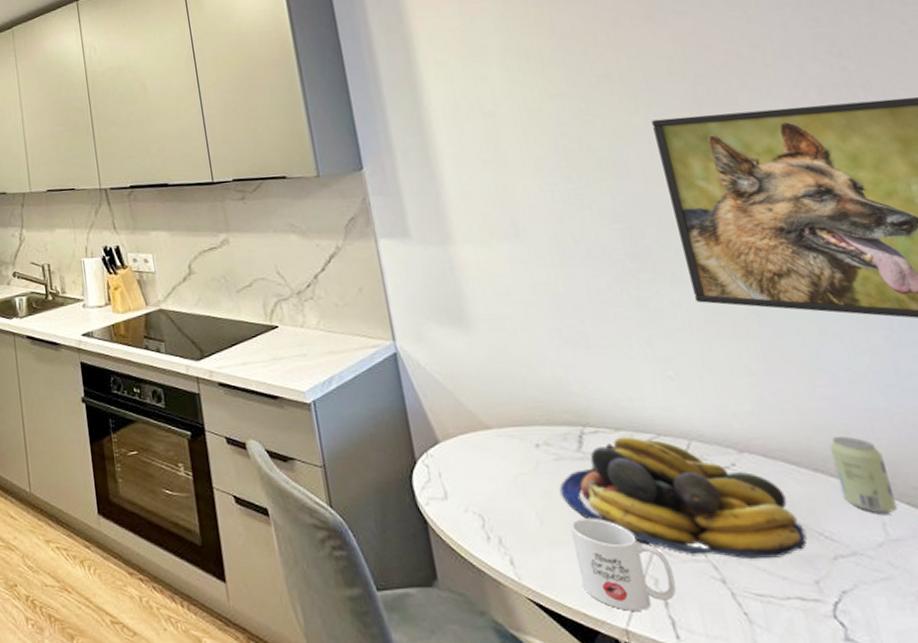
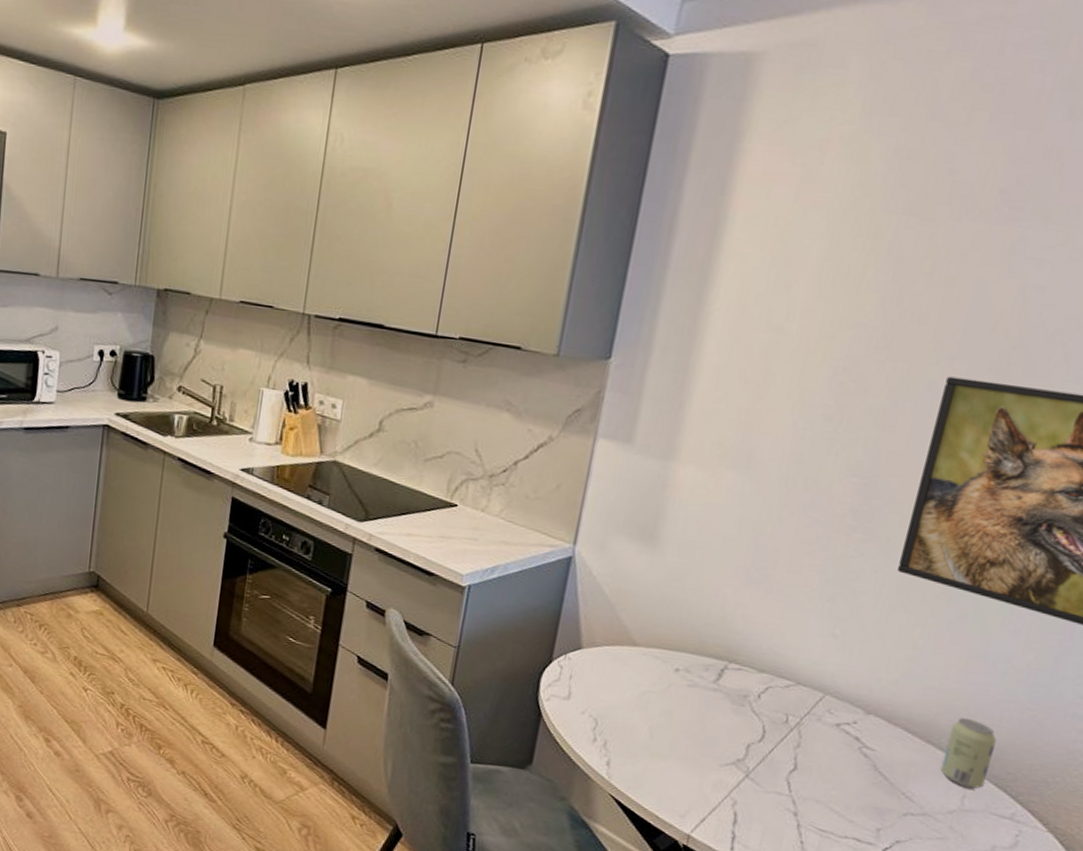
fruit bowl: present [559,436,807,559] -> none [680,678,891,805]
mug: present [570,518,677,611] -> none [665,739,755,824]

